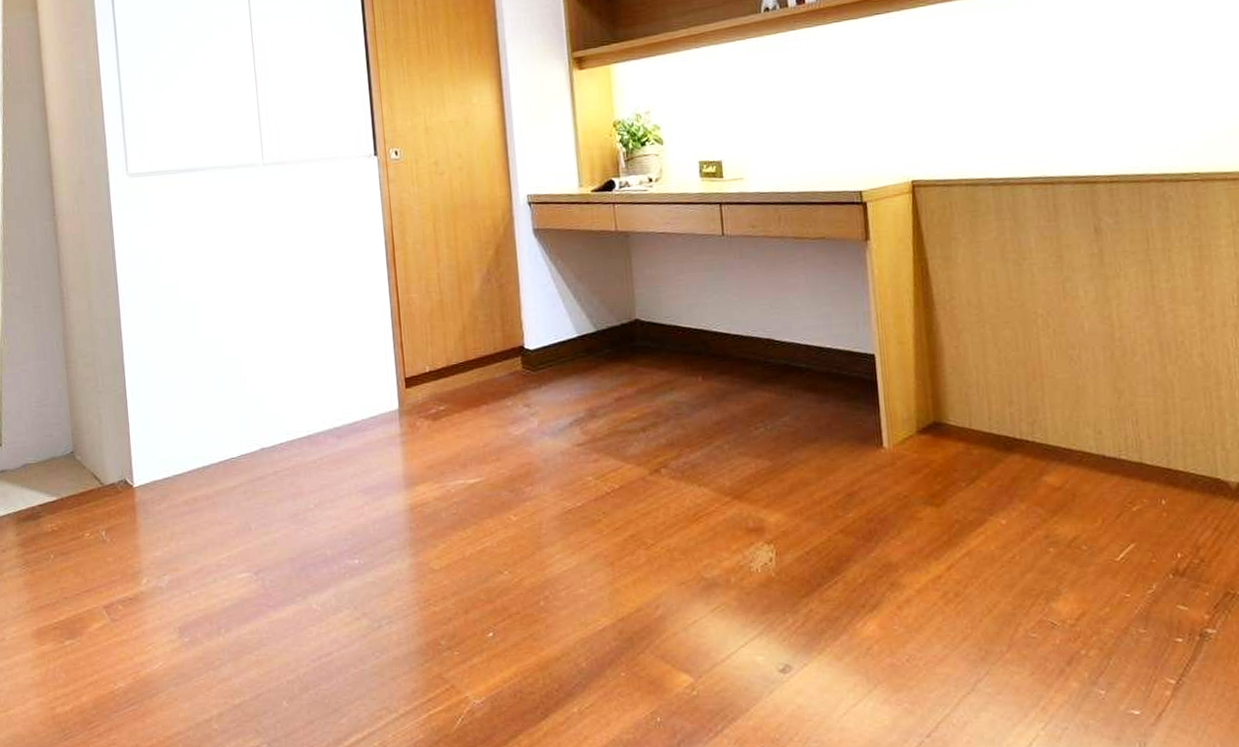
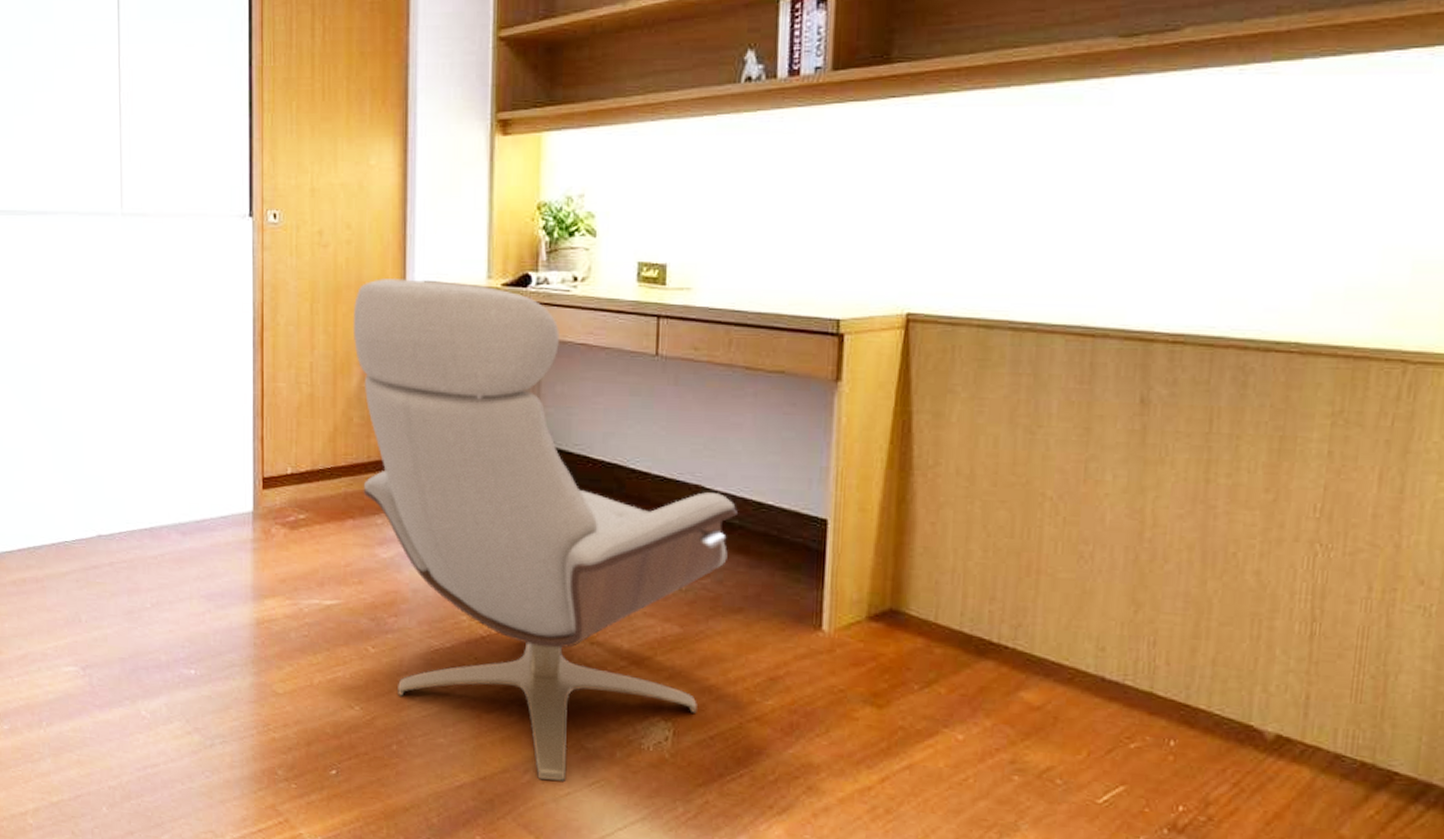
chair: none [470,192,805,613] -> present [352,277,739,781]

